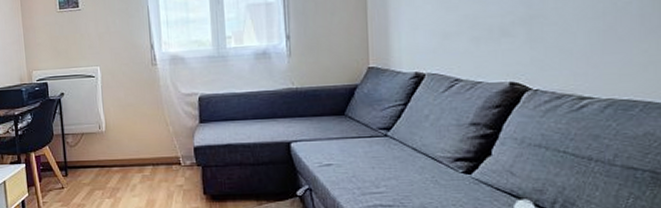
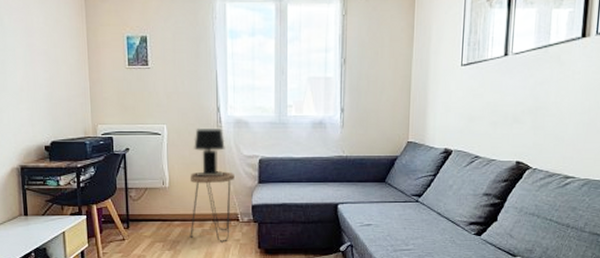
side table: none [126,111,174,189] -> present [189,170,235,242]
table lamp: none [128,66,162,119] -> present [194,127,225,176]

